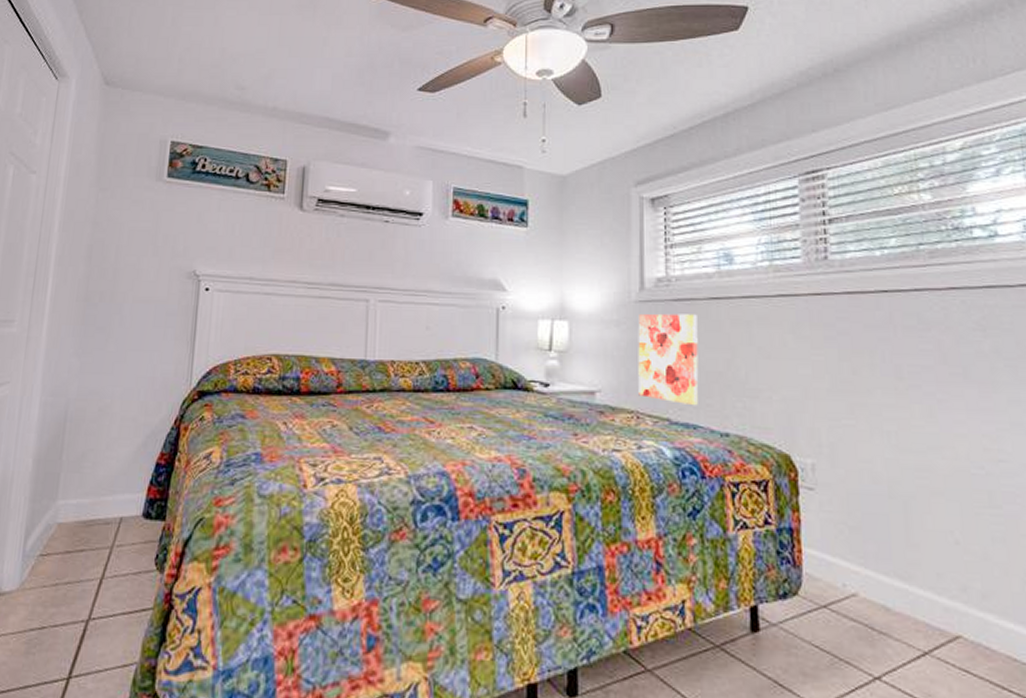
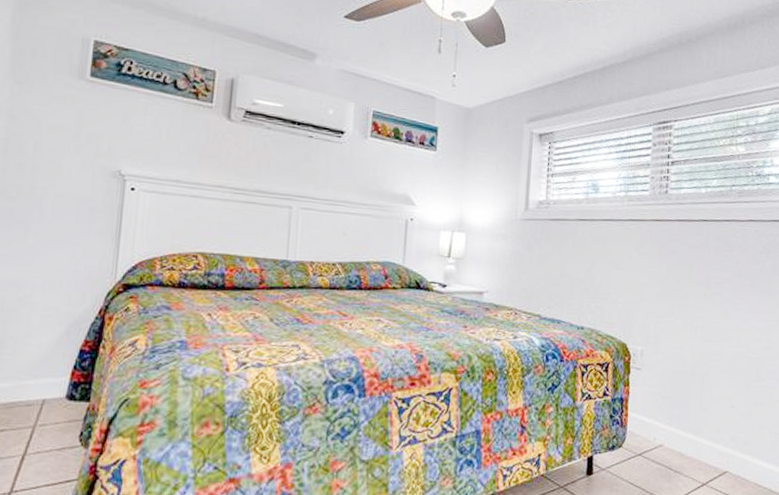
wall art: present [638,313,699,406] -> none [517,230,568,305]

